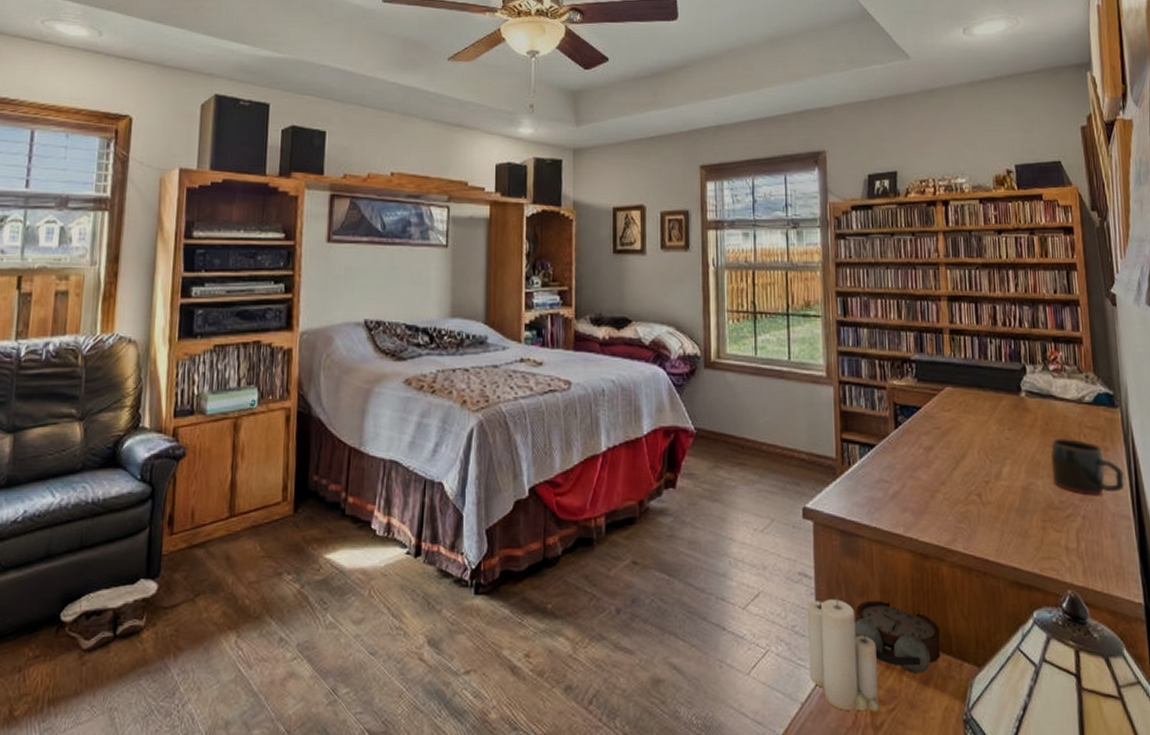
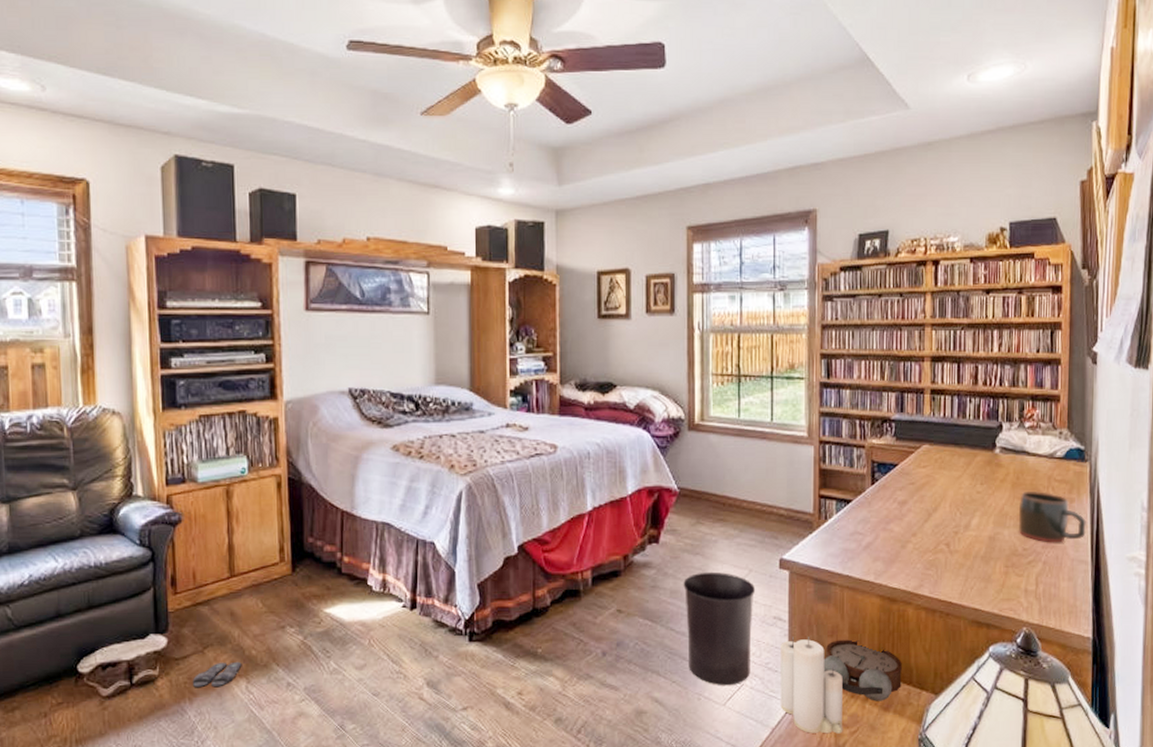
slippers: none [179,612,234,642] -> present [192,661,242,688]
waste bin: none [702,520,779,651] -> present [683,571,756,685]

